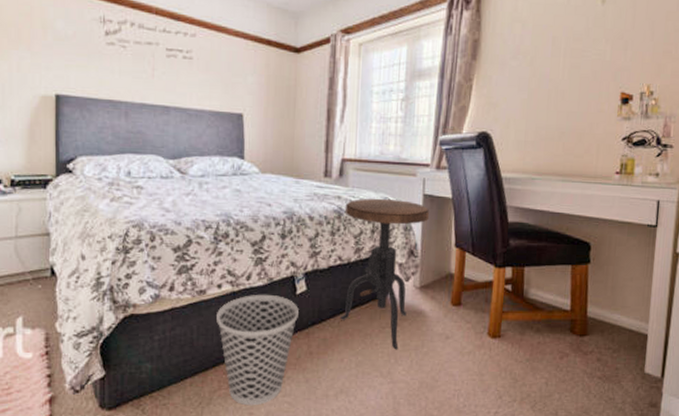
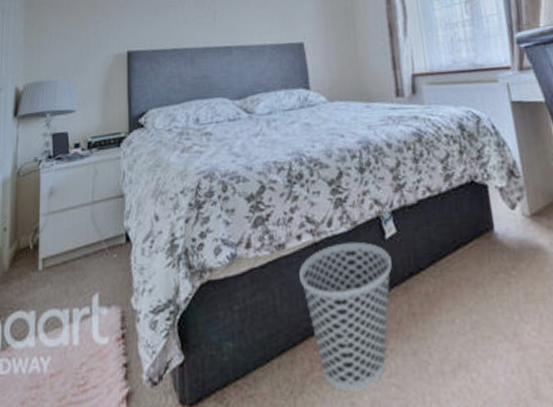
side table: present [340,198,430,350] -> none [425,111,524,302]

